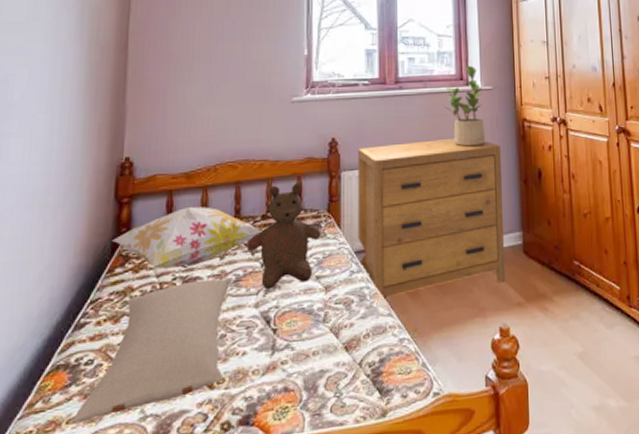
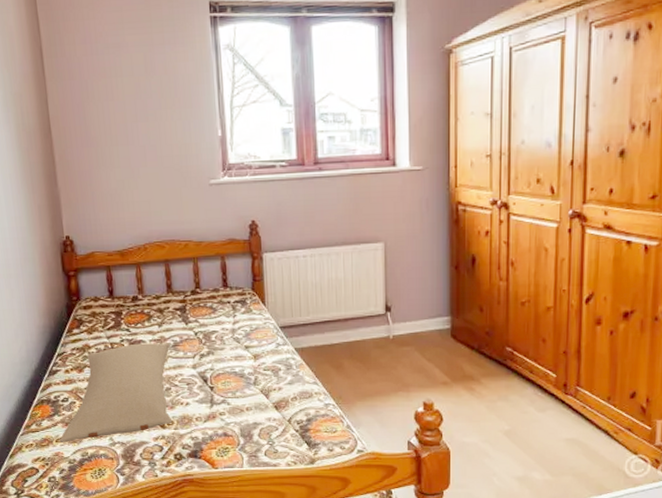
decorative pillow: present [111,207,262,270] -> none [66,281,193,333]
teddy bear: present [247,182,321,290] -> none [181,262,247,355]
dresser: present [358,138,506,300] -> none [278,221,431,370]
potted plant: present [444,65,486,147] -> none [368,143,414,231]

